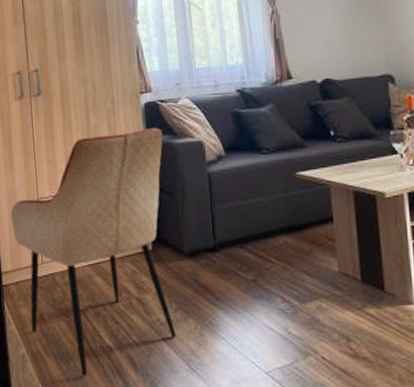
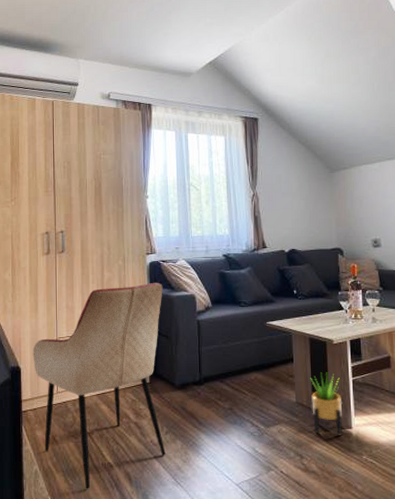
potted plant: none [356,234,402,314] -> present [310,372,343,436]

